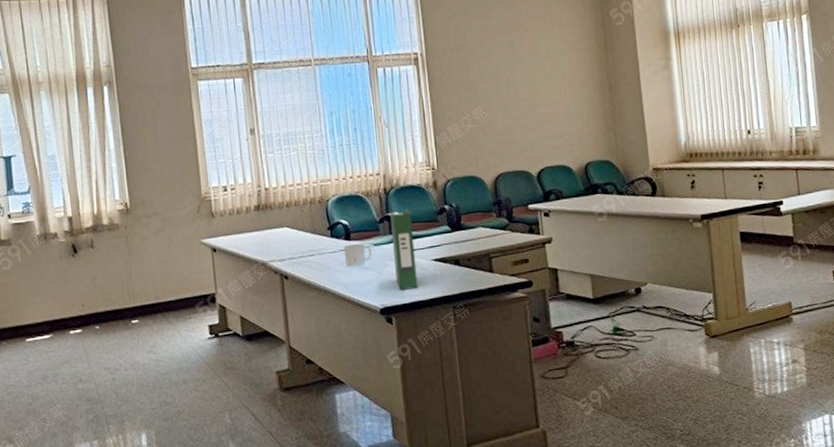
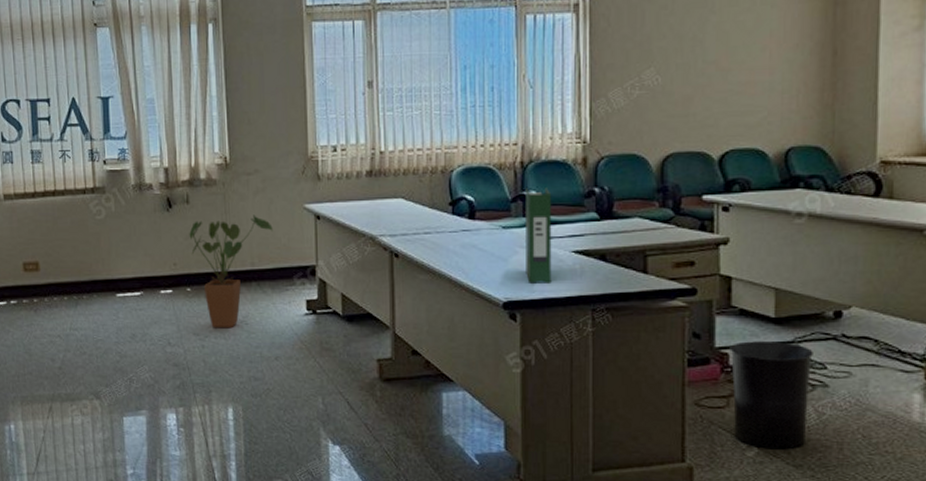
house plant: none [95,252,174,361] -> present [189,215,273,329]
mug: present [343,243,372,268] -> none [466,224,499,251]
waste bin: none [562,317,627,407] -> present [730,341,813,450]

